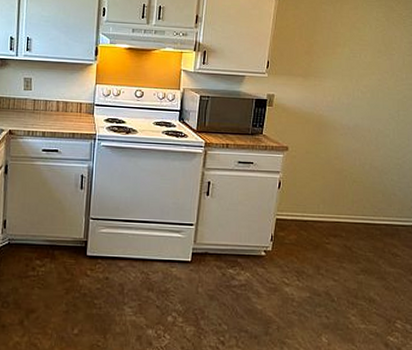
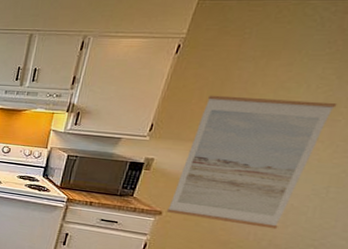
wall art: none [291,33,391,153] -> present [166,95,338,230]

